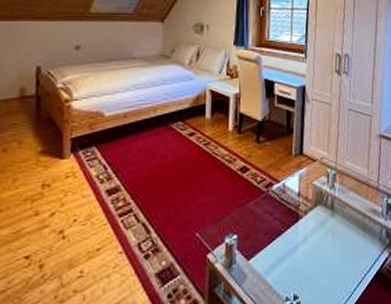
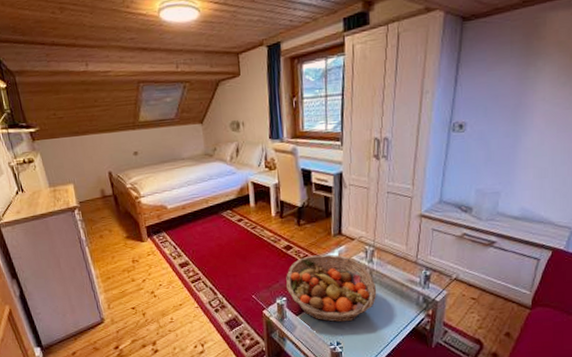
fruit basket: none [239,178,339,268] -> present [286,254,377,323]

